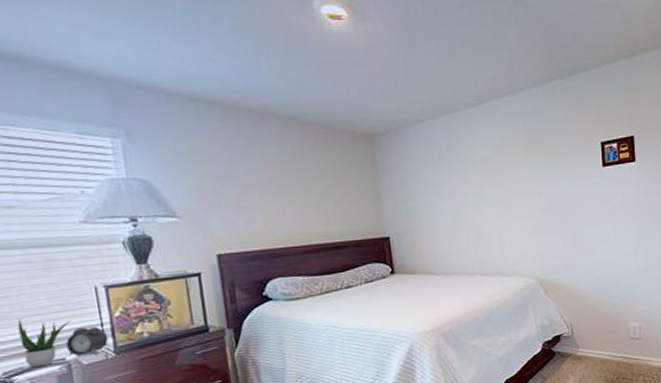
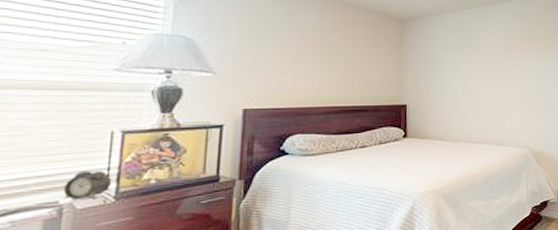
potted plant: present [17,318,70,368] -> none [13,158,75,210]

